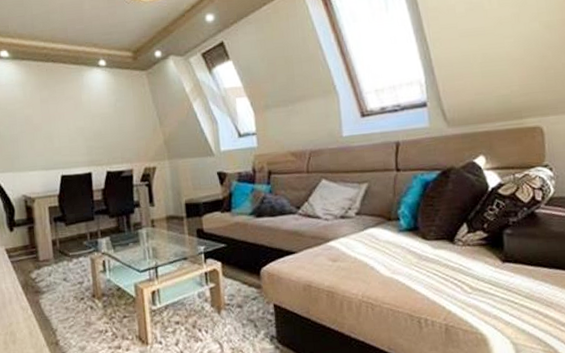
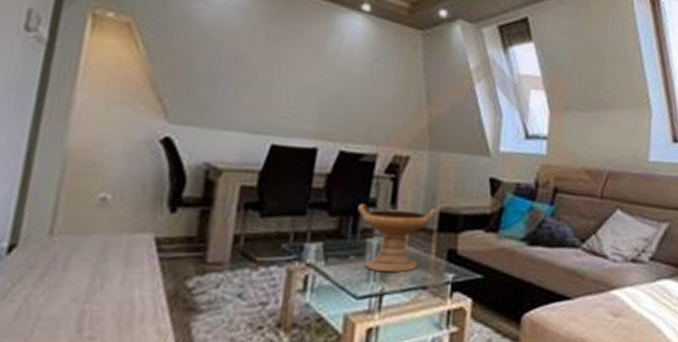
decorative bowl: none [128,201,183,252] -> present [358,203,437,273]

